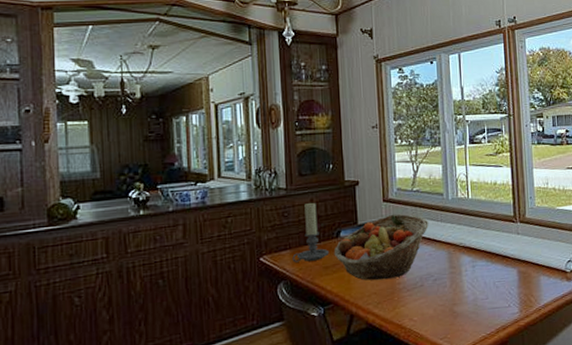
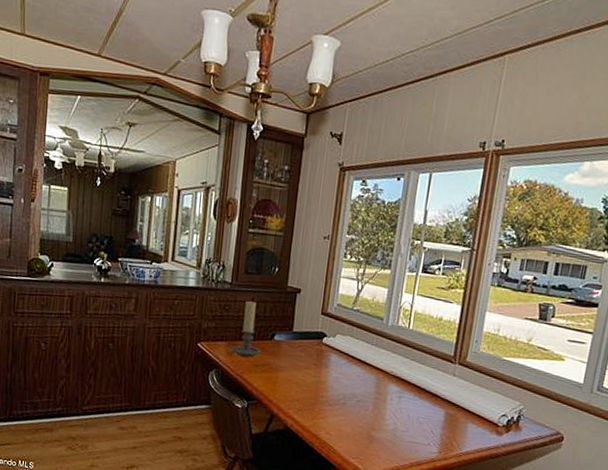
fruit basket: present [333,214,429,281] -> none [265,328,363,391]

